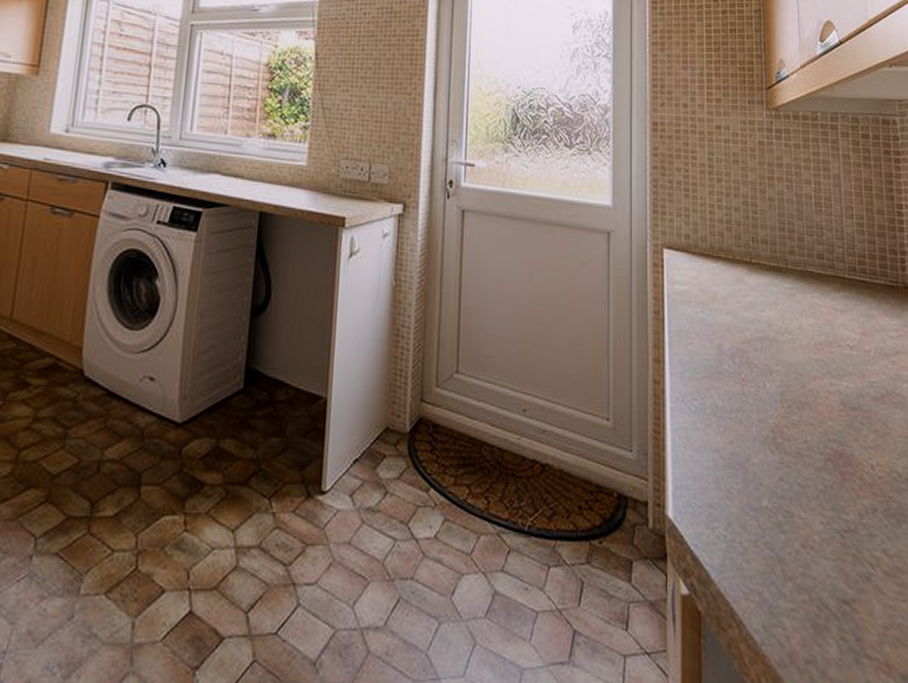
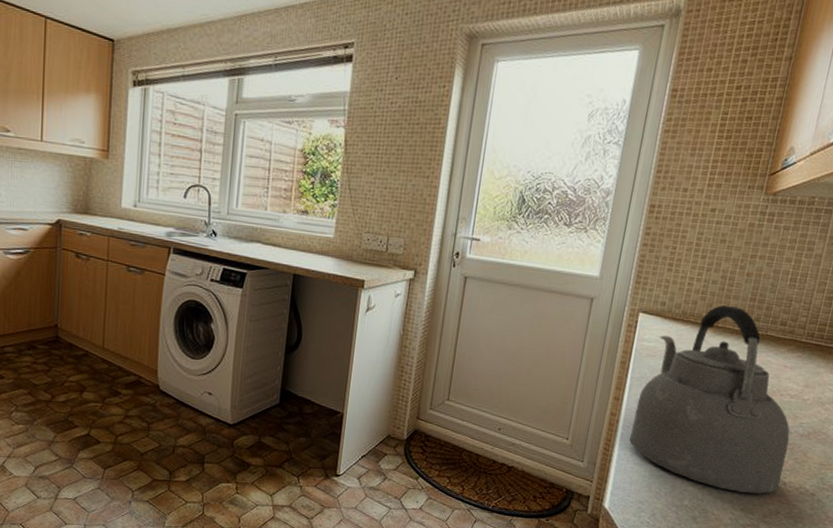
kettle: none [681,237,868,484] -> present [629,305,790,494]

